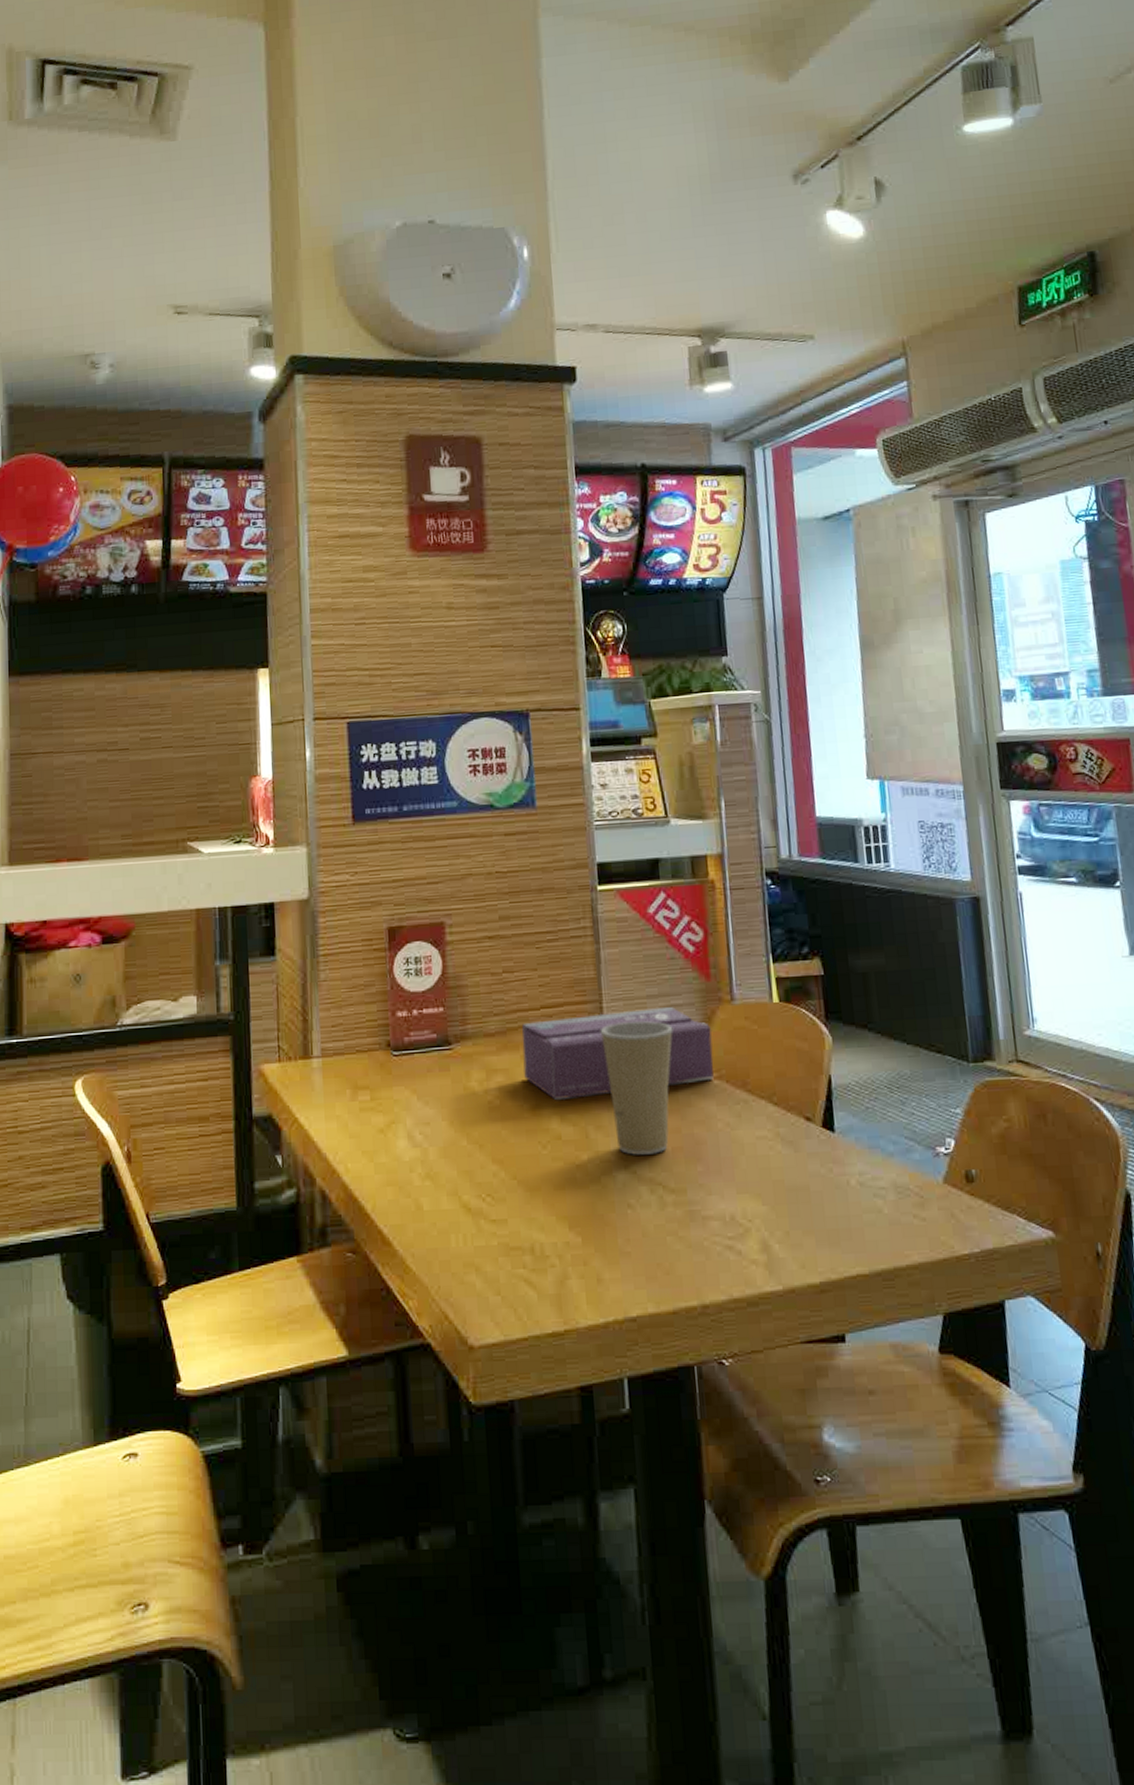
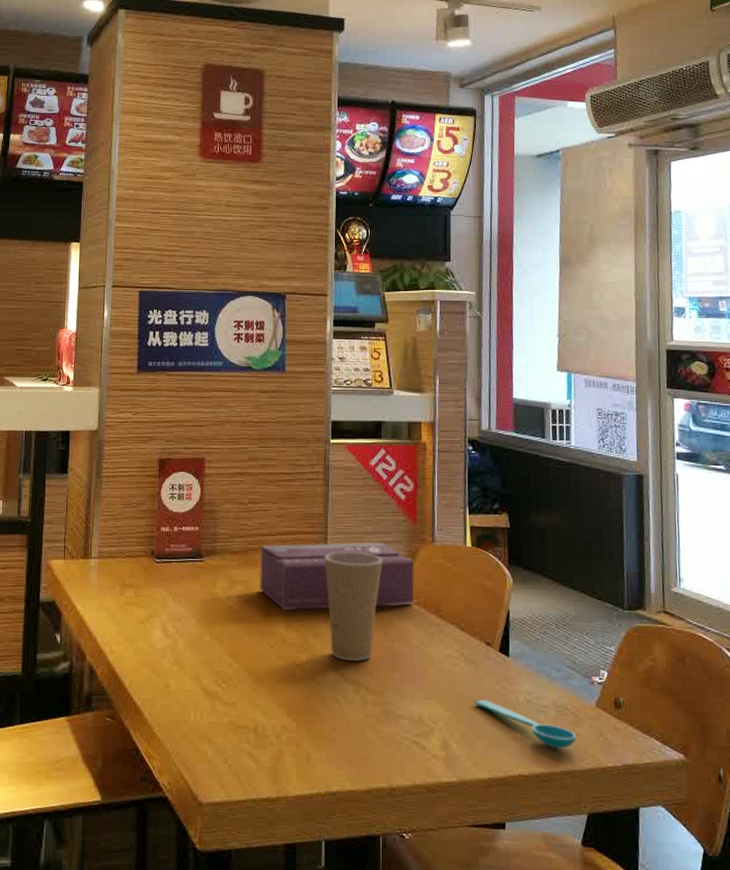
spoon: none [796,1186,923,1239] -> present [474,699,577,749]

